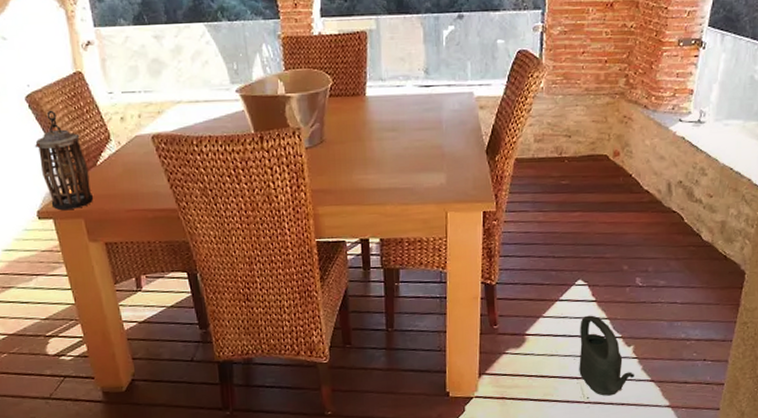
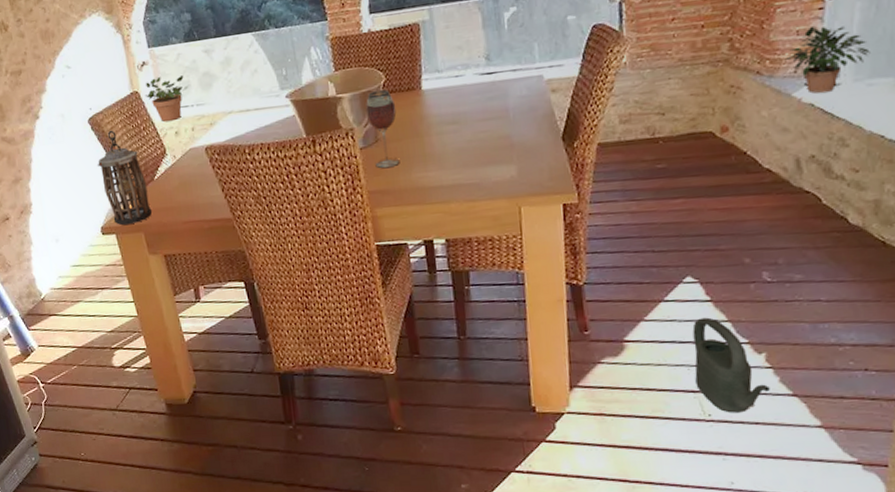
potted plant: none [89,58,137,107] -> present [144,75,189,122]
wineglass: none [312,93,343,169] -> present [365,89,400,169]
potted plant: none [666,70,729,130] -> present [785,25,871,95]

